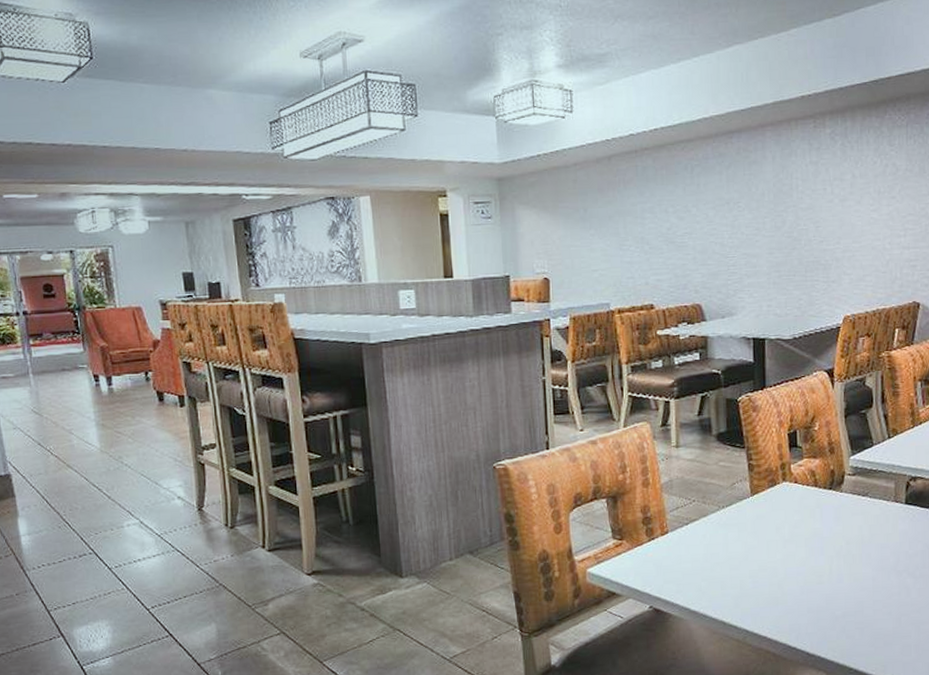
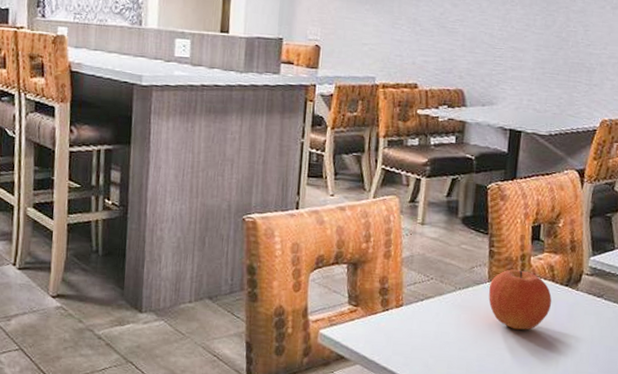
fruit: none [753,479,818,540] -> present [488,269,552,330]

